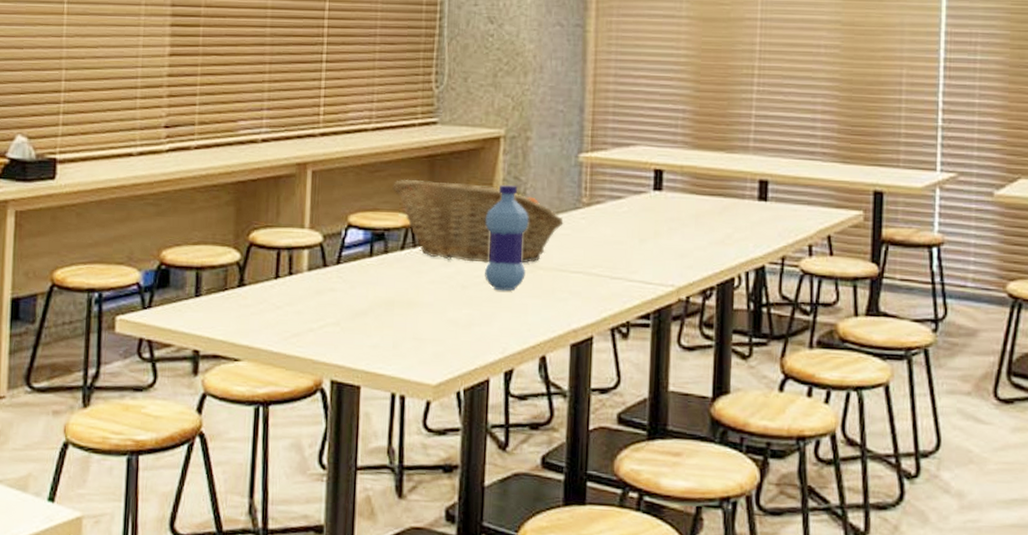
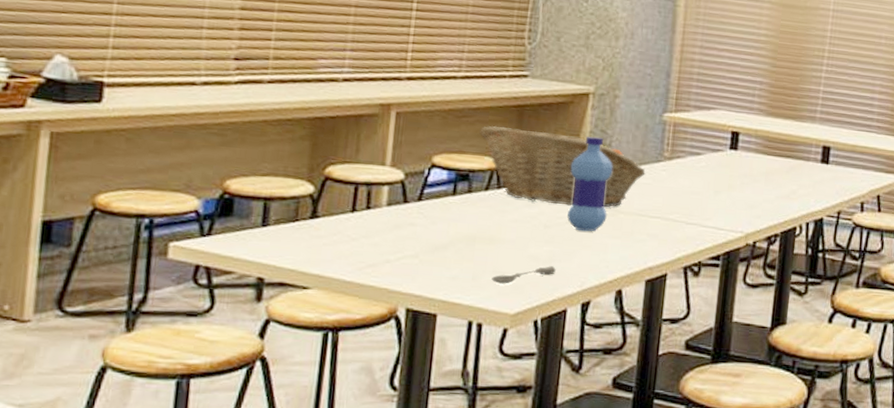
soupspoon: none [412,331,476,352] -> present [492,266,556,284]

